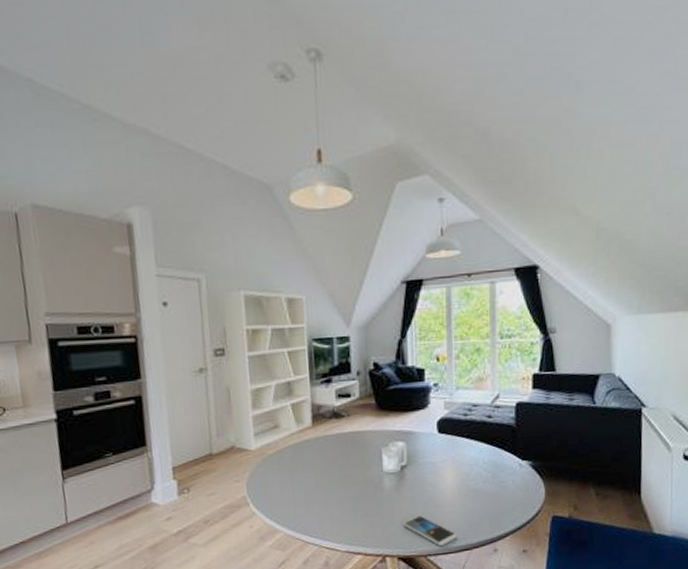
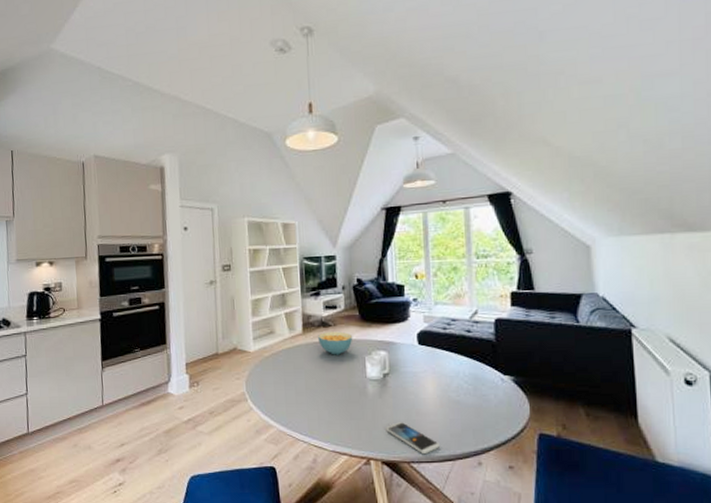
cereal bowl: none [330,422,369,449] -> present [318,331,353,355]

